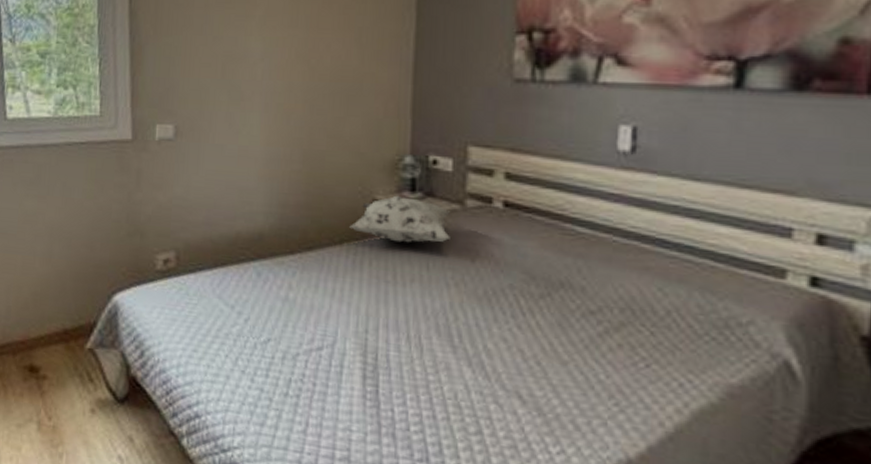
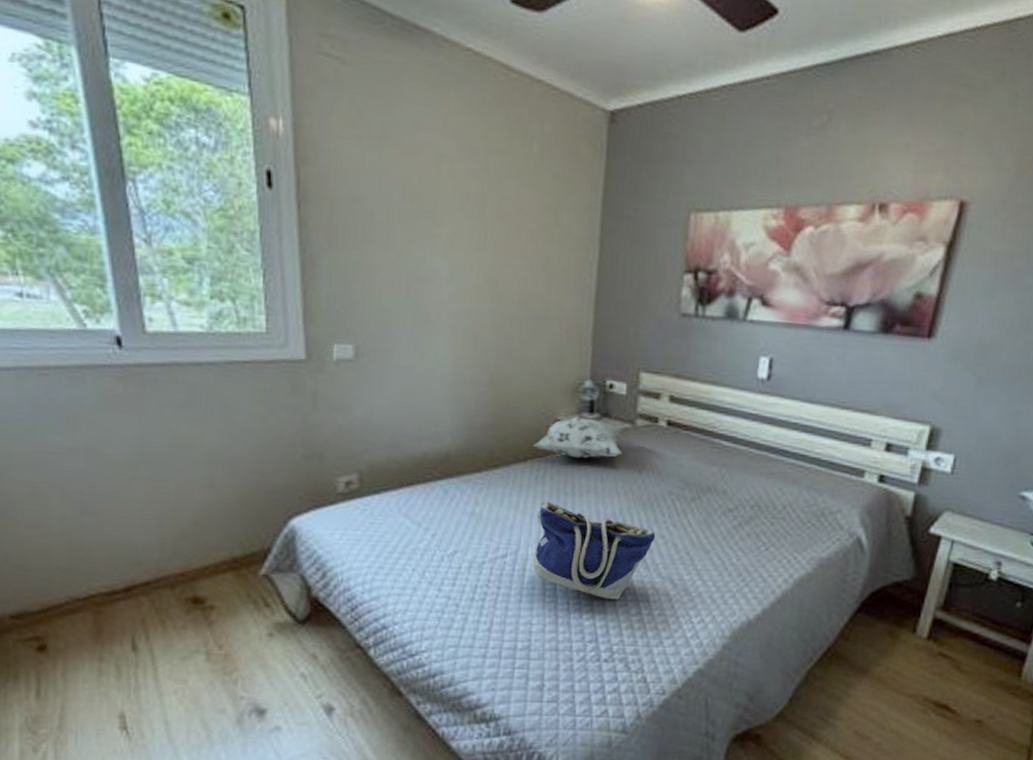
tote bag: none [350,289,496,413] -> present [532,501,656,600]

